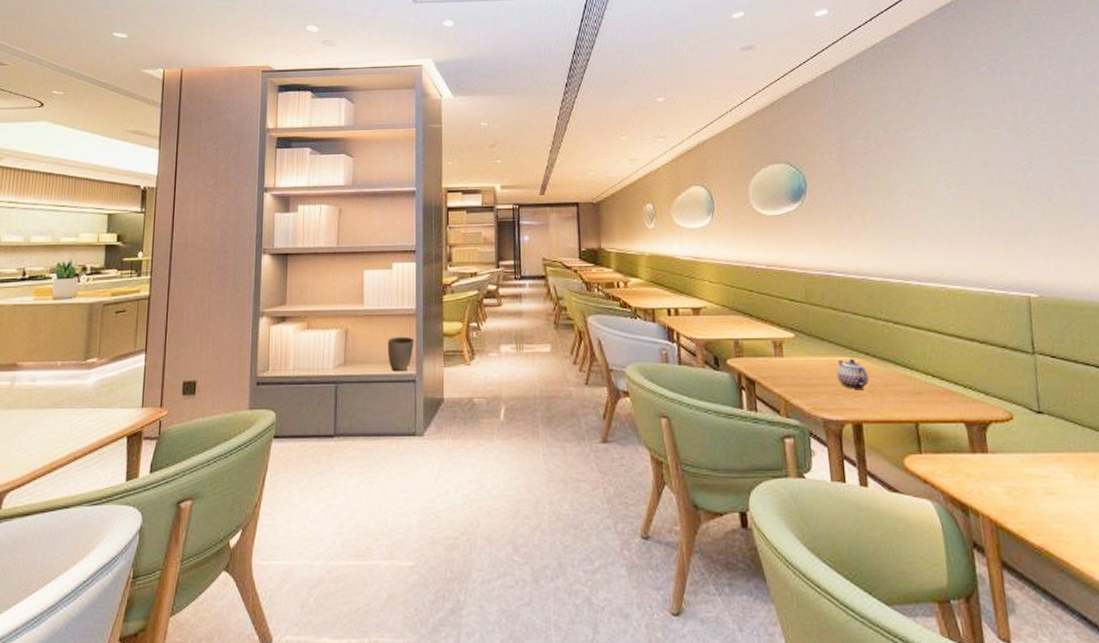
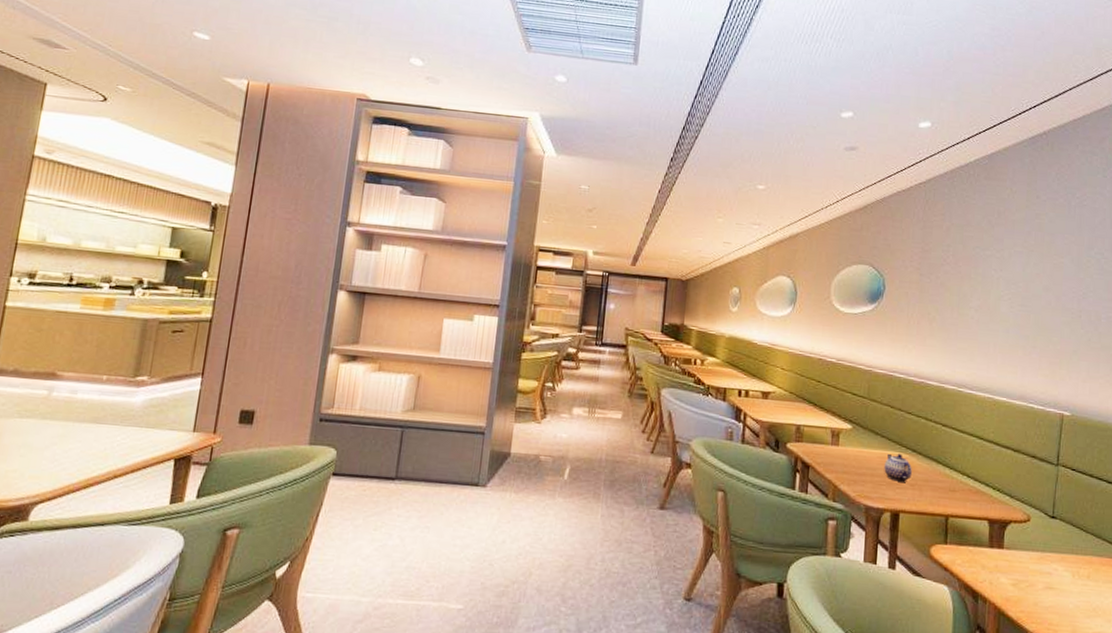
planter: present [52,258,79,300] -> none [101,269,135,312]
ceramic pot: present [387,336,415,372] -> none [458,388,488,424]

